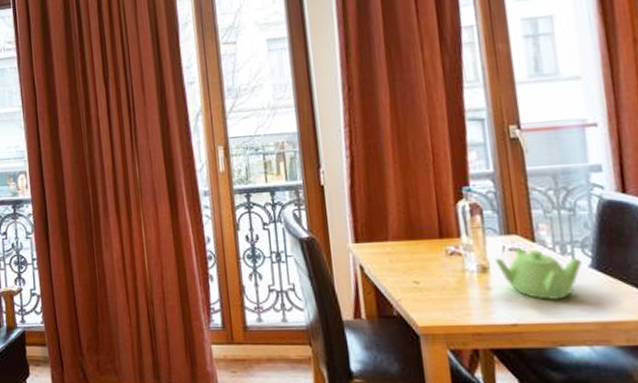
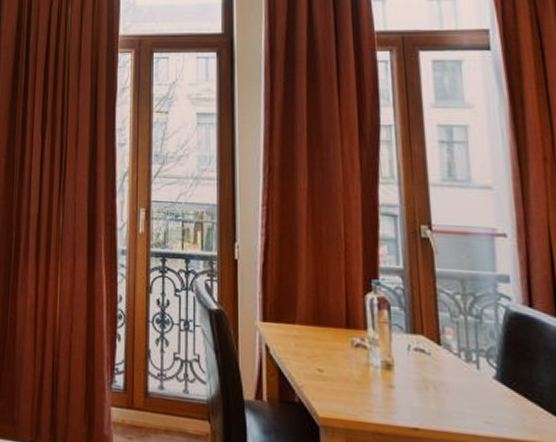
teapot: present [494,246,582,301] -> none [399,347,486,410]

